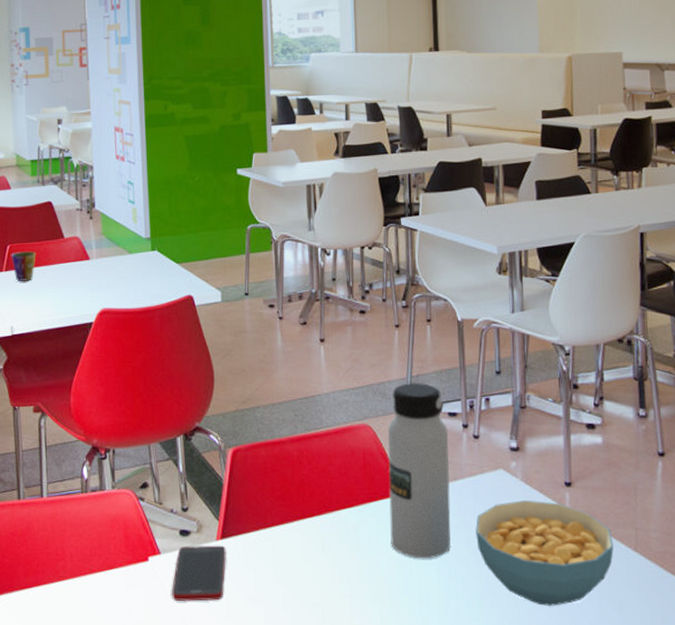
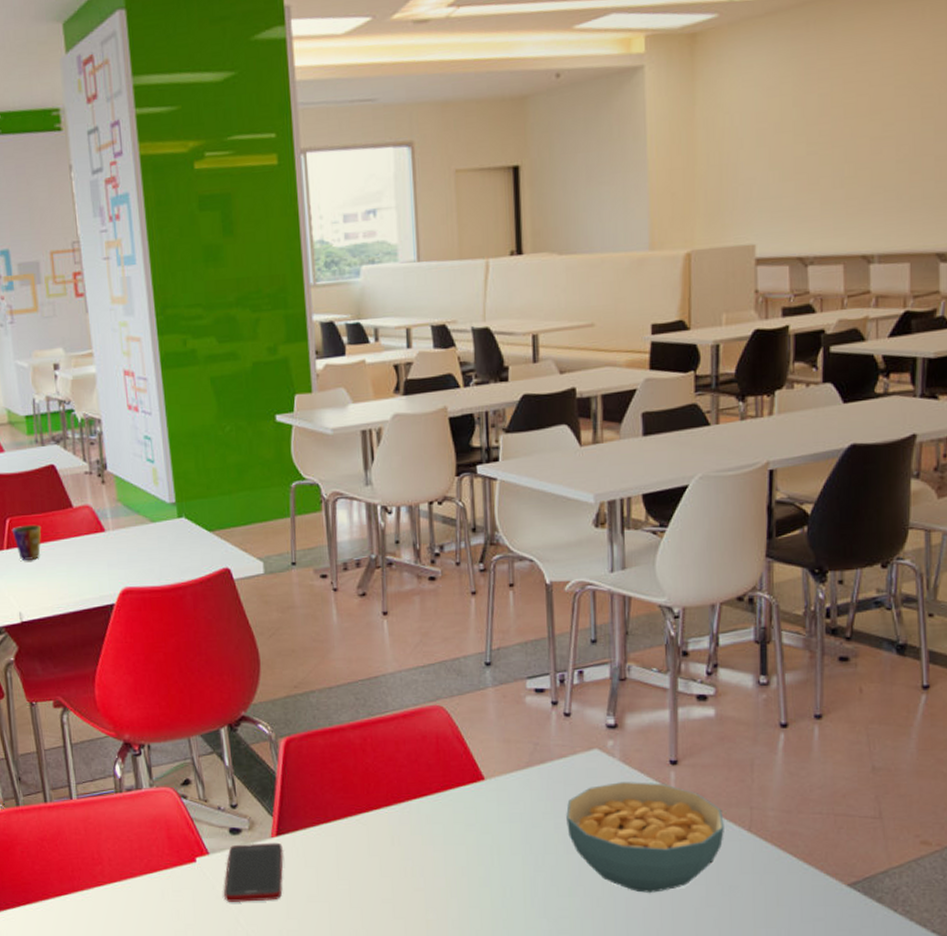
water bottle: present [388,383,451,559] -> none [464,657,538,849]

